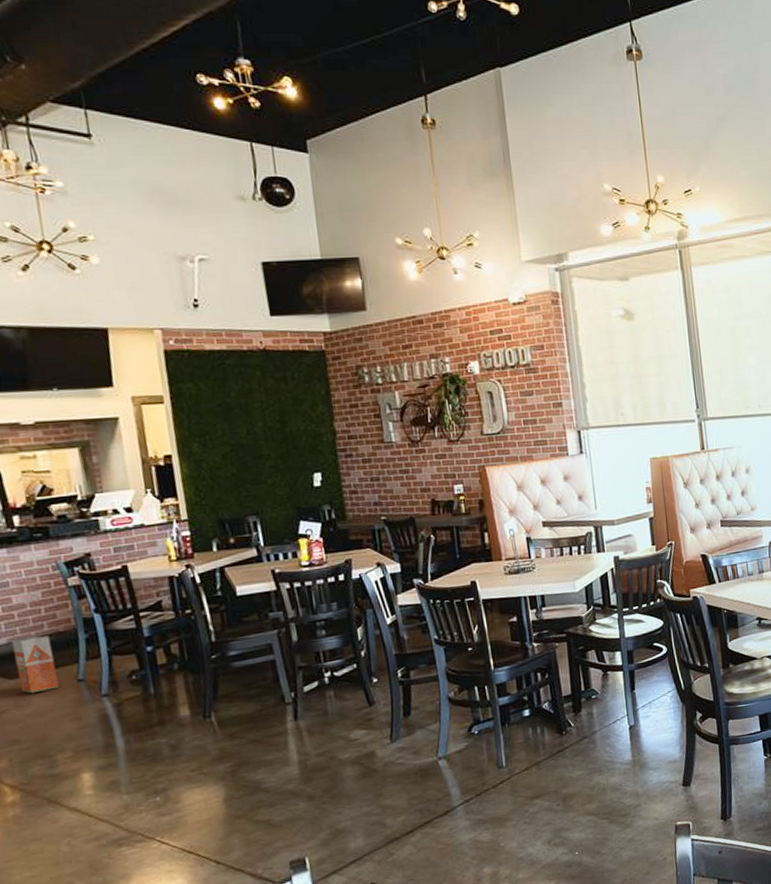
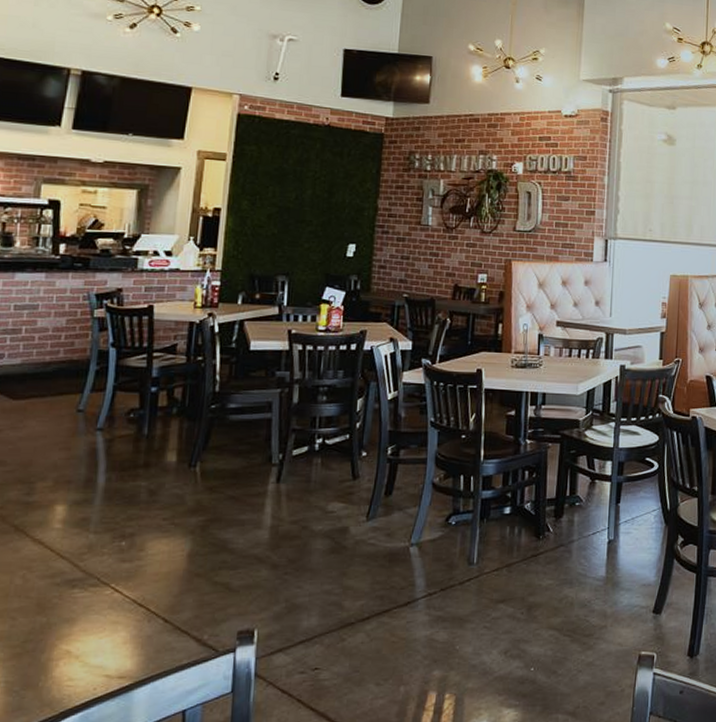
waste bin: present [11,634,60,694] -> none [21,360,63,417]

